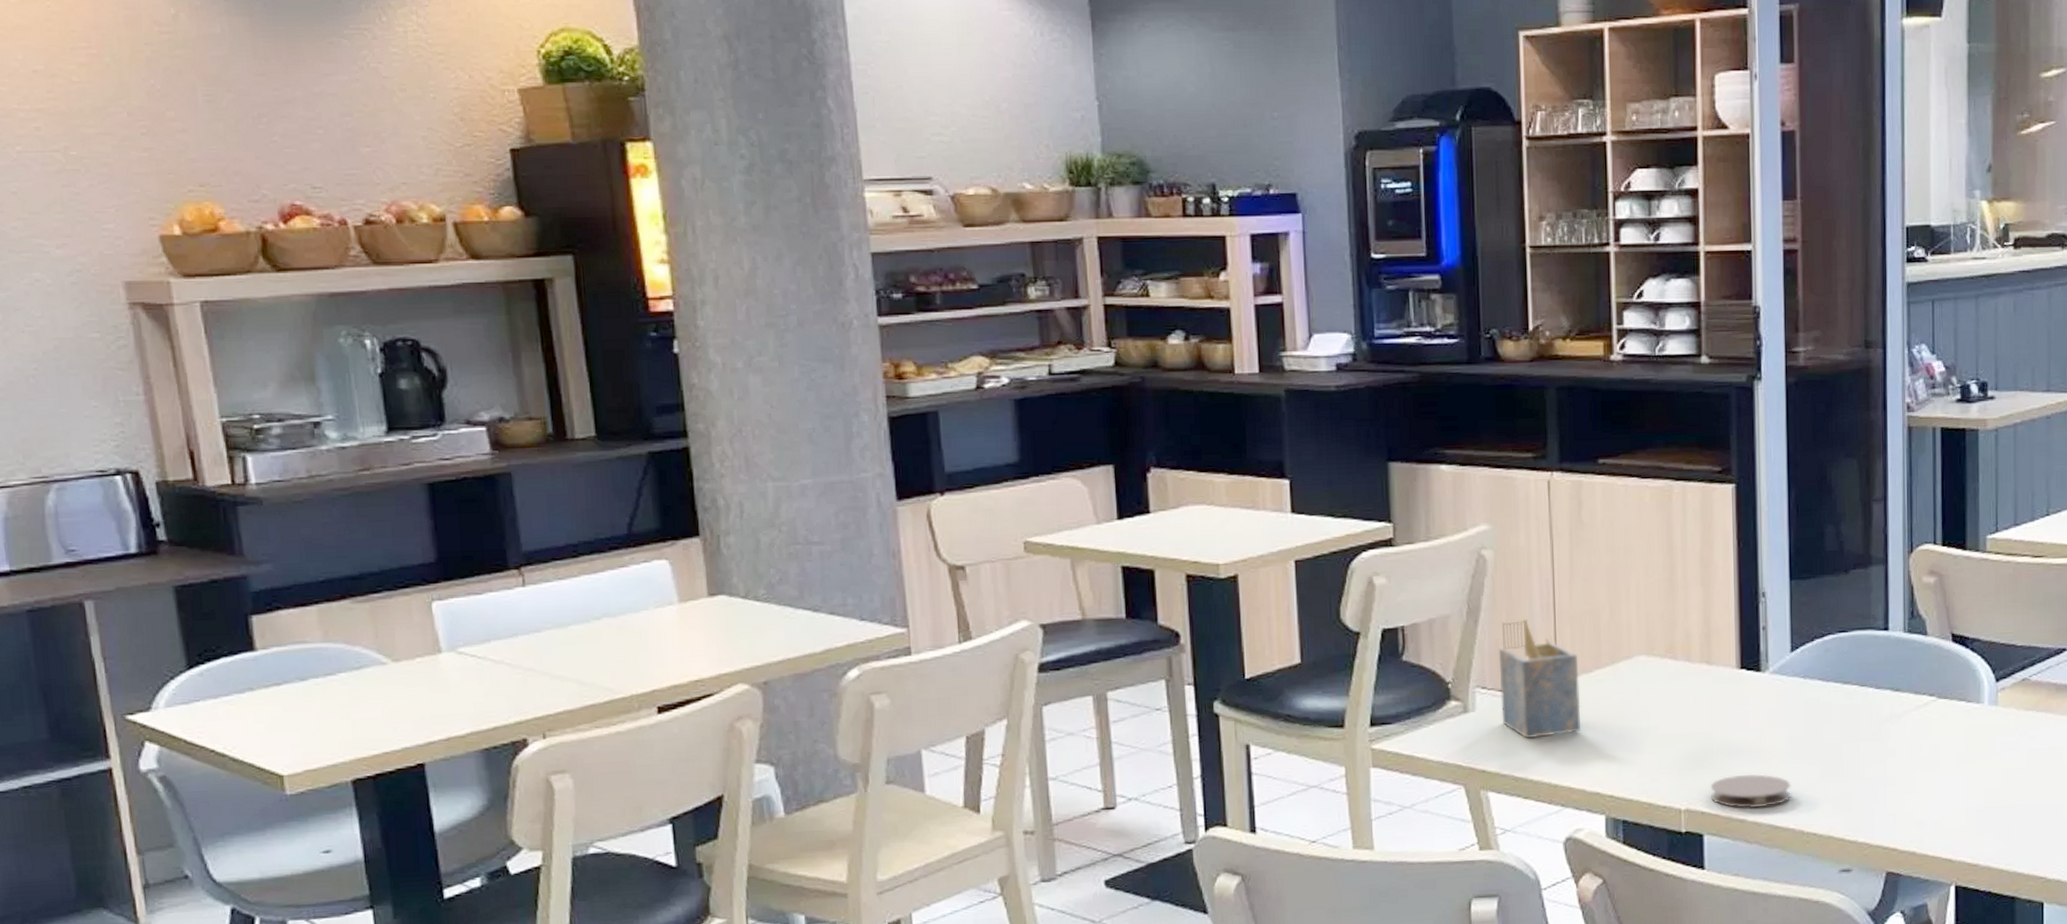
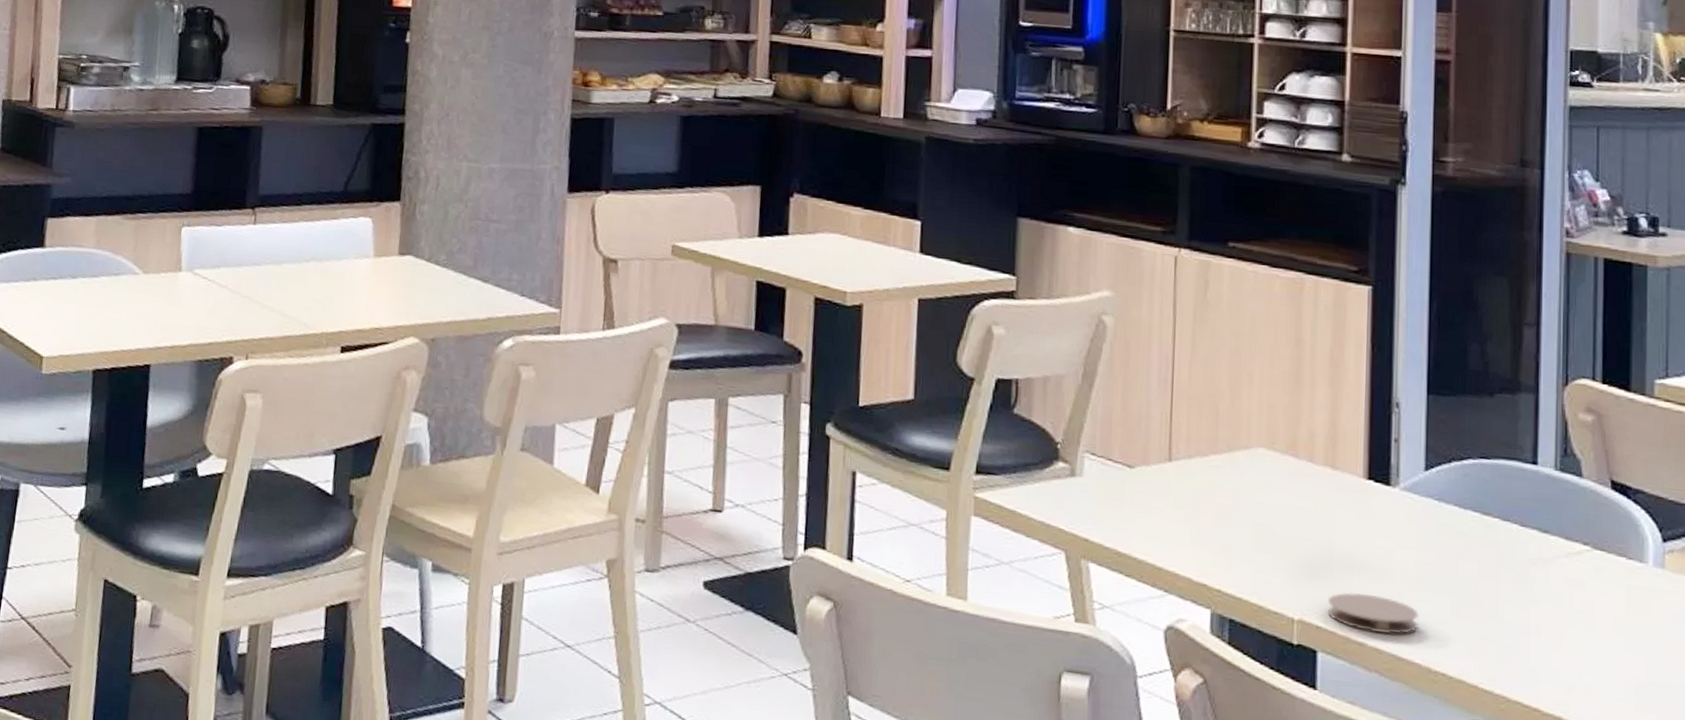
napkin holder: present [1498,619,1581,739] -> none [1109,390,1194,516]

